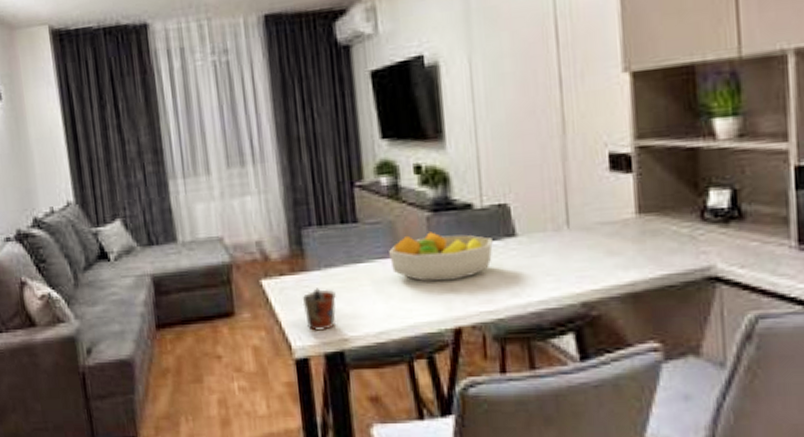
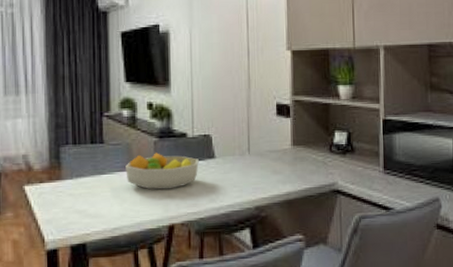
mug: present [302,288,337,331] -> none [56,193,83,227]

